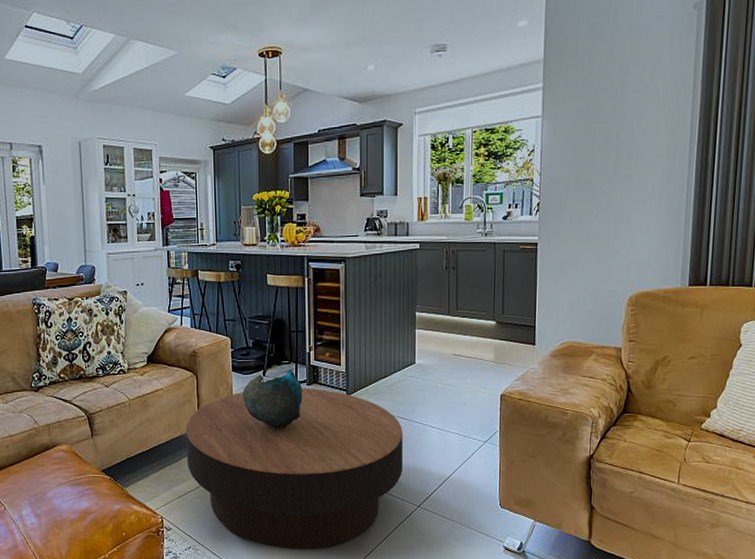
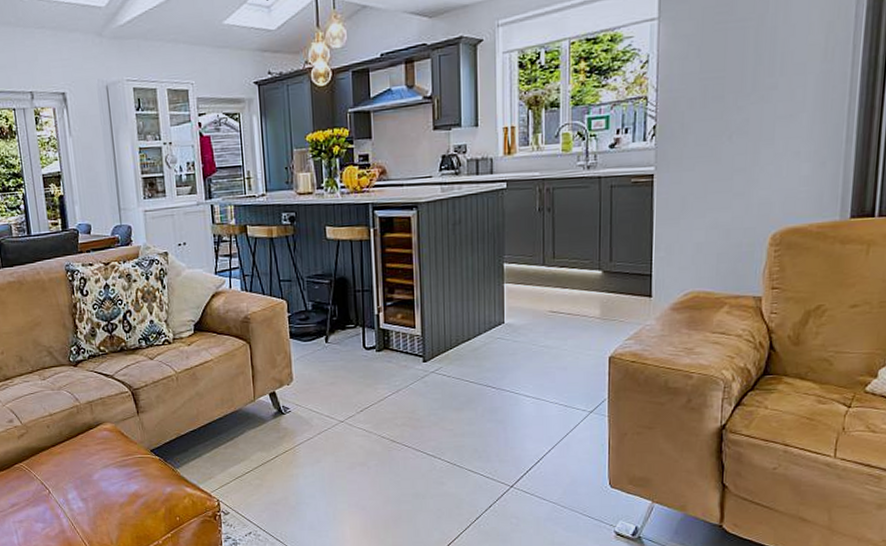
coffee table: present [185,388,403,550] -> none [240,354,491,535]
decorative bowl: present [242,369,303,428] -> none [302,334,372,401]

